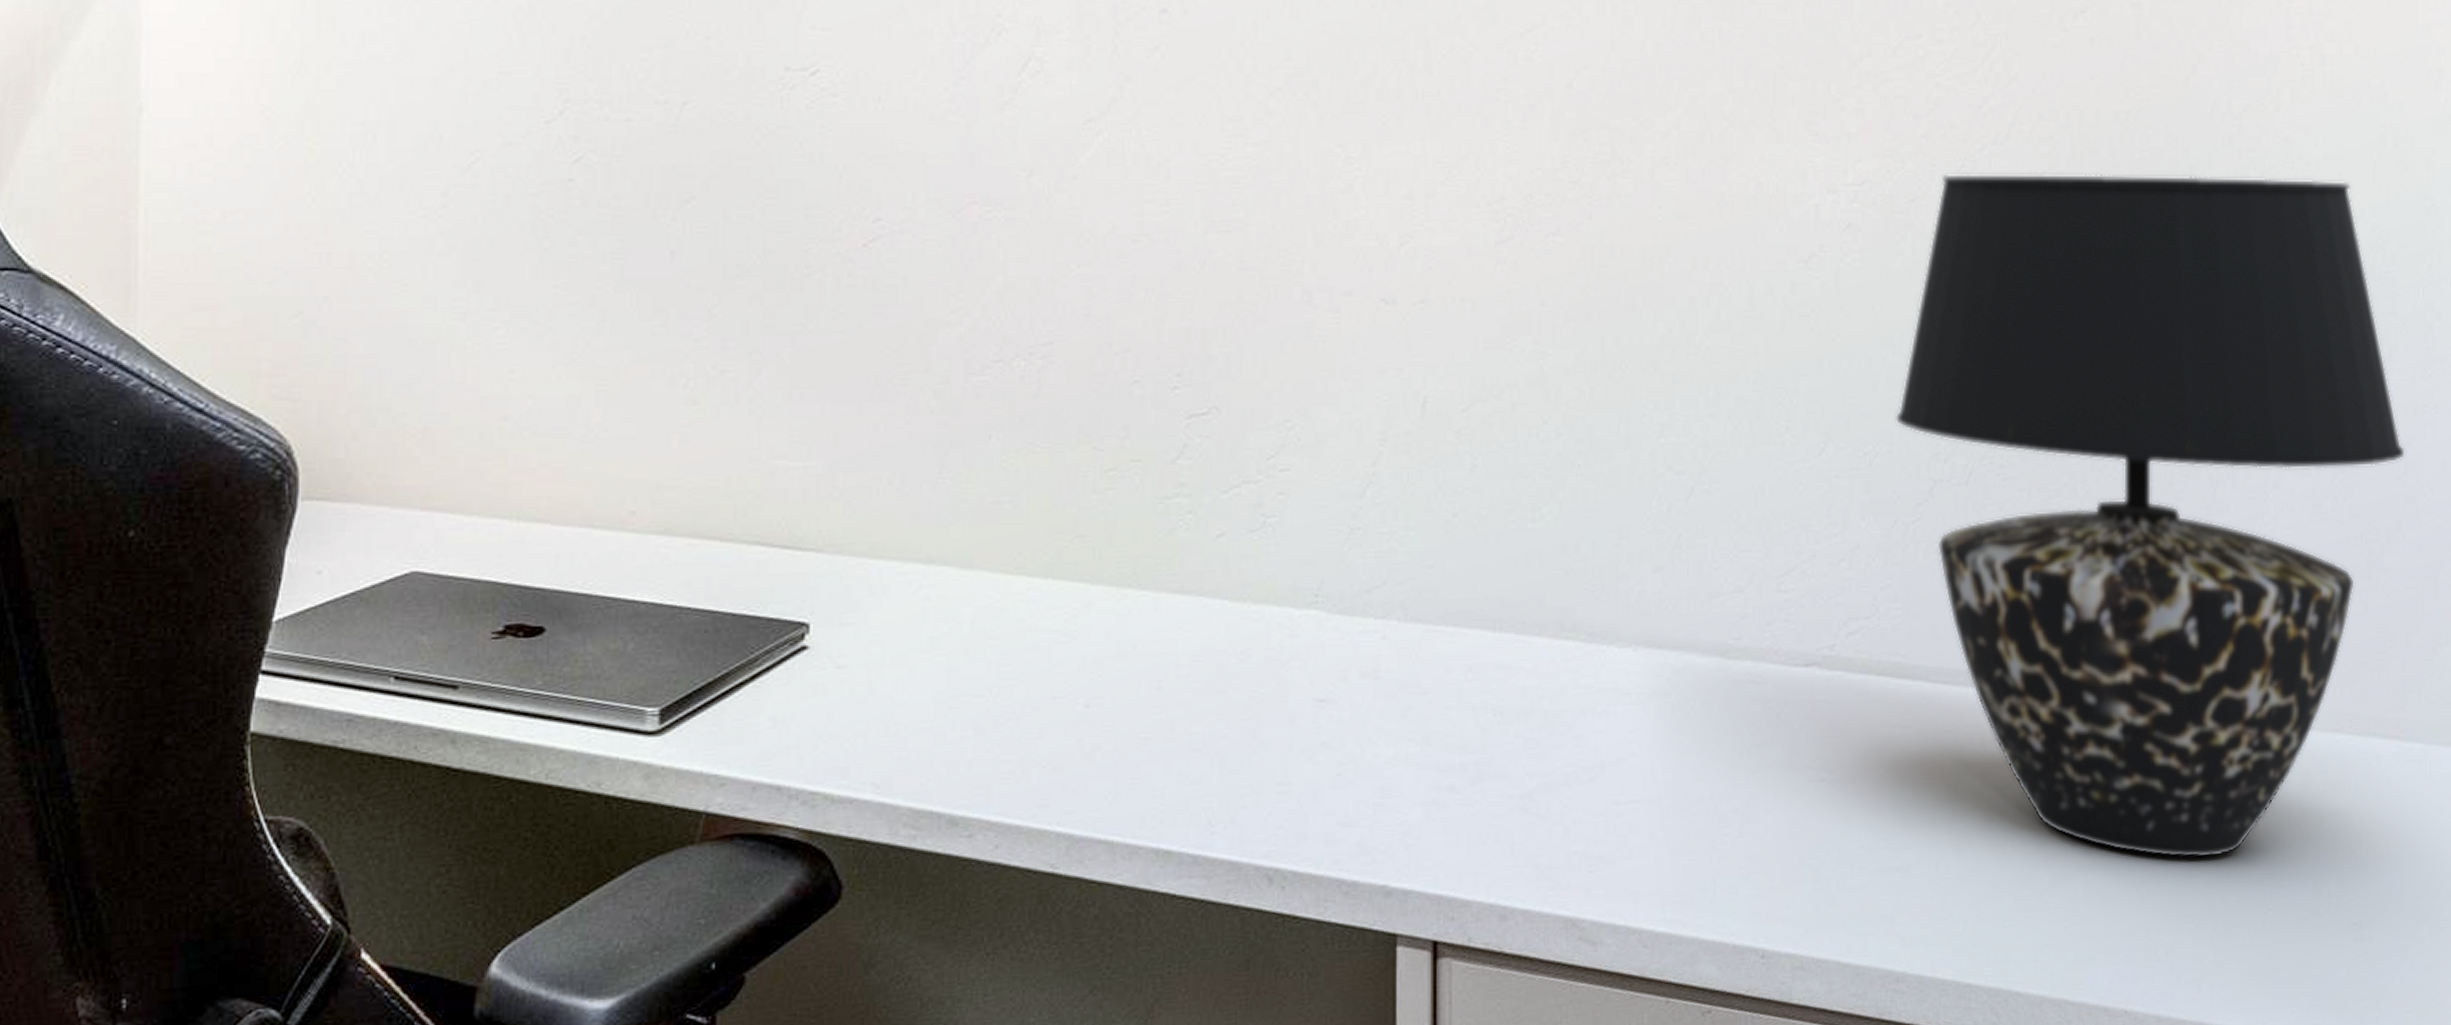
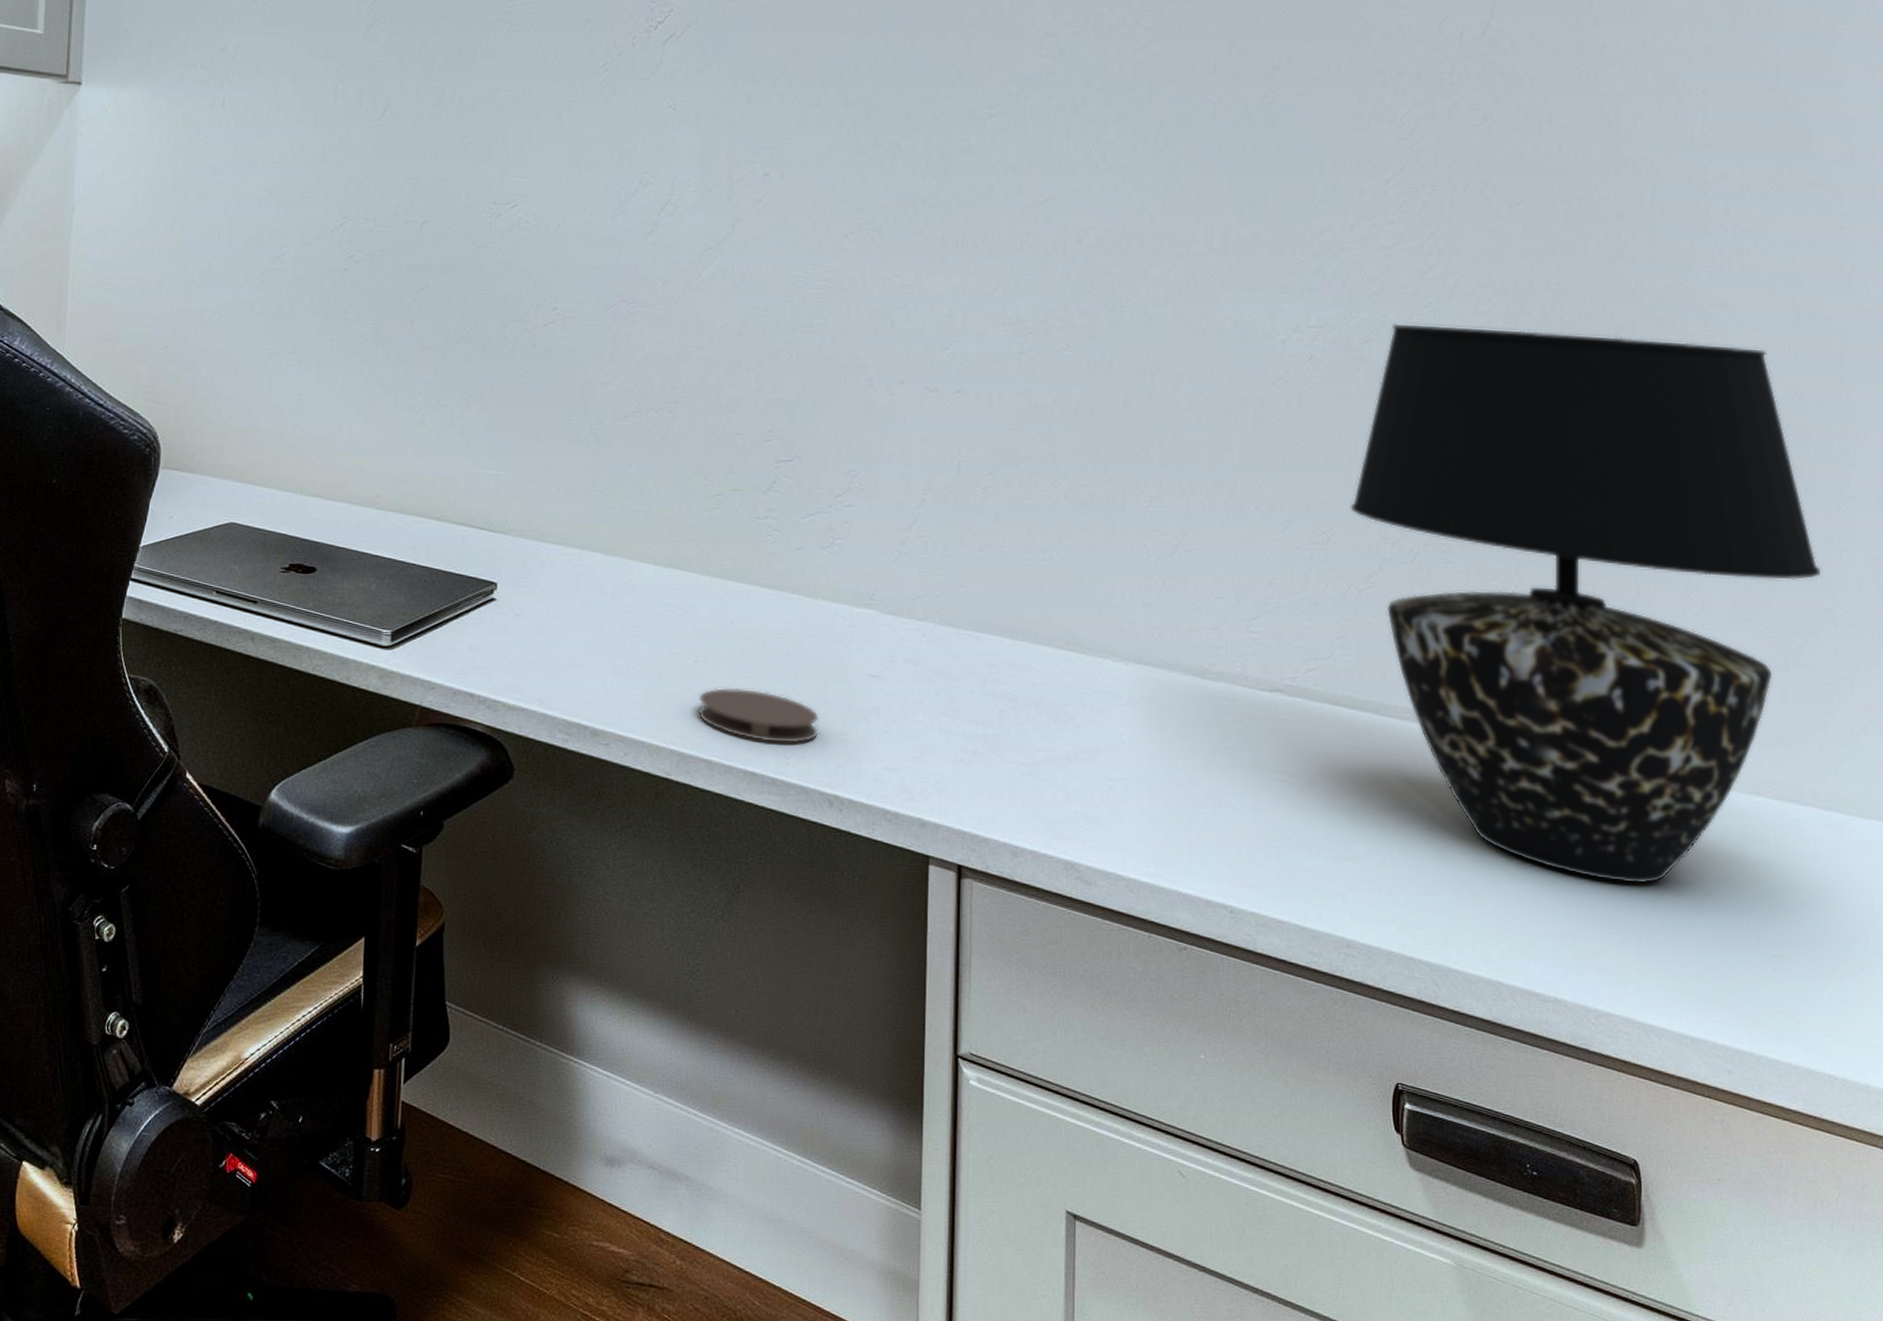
coaster: none [1092,735,1252,808] -> present [698,687,819,744]

